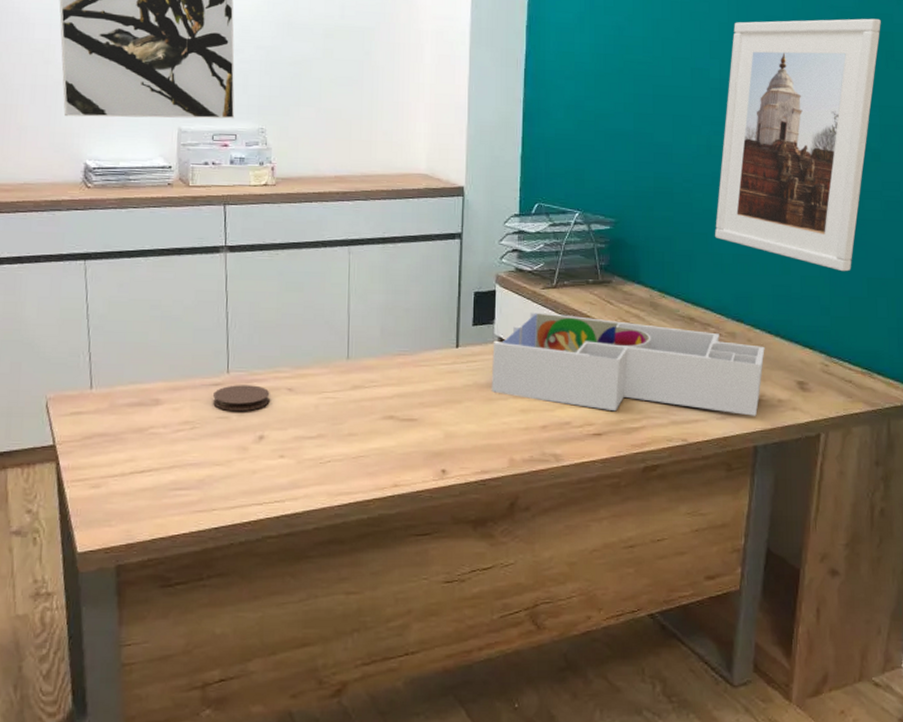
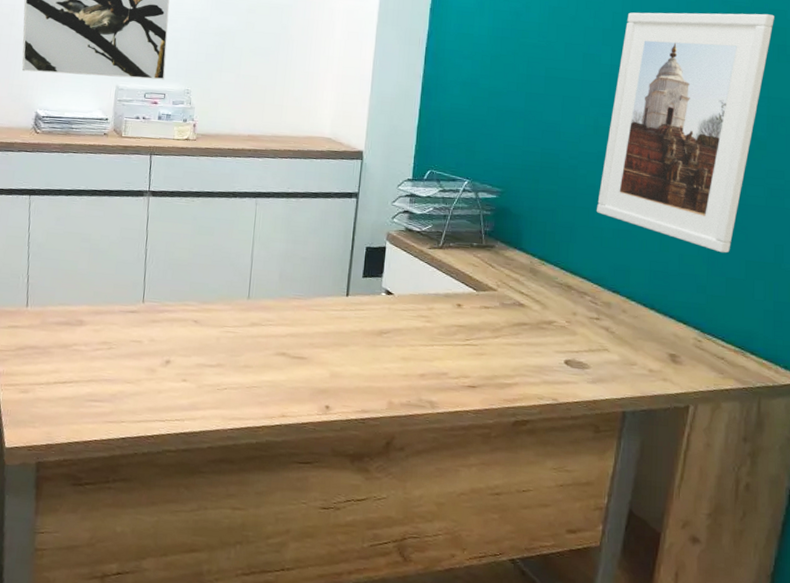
coaster: present [212,385,270,411] -> none [128,313,178,338]
desk organizer: present [491,311,765,416] -> none [375,268,639,383]

